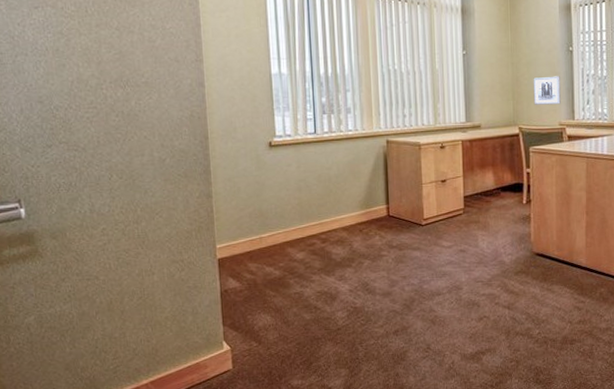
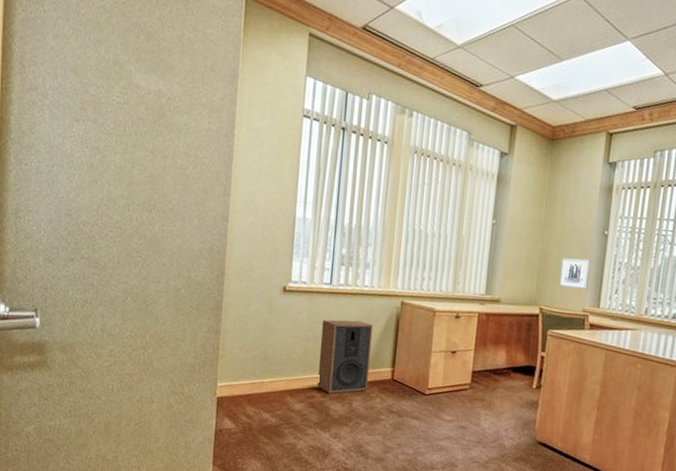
speaker: none [312,164,366,239] -> present [317,319,374,394]

